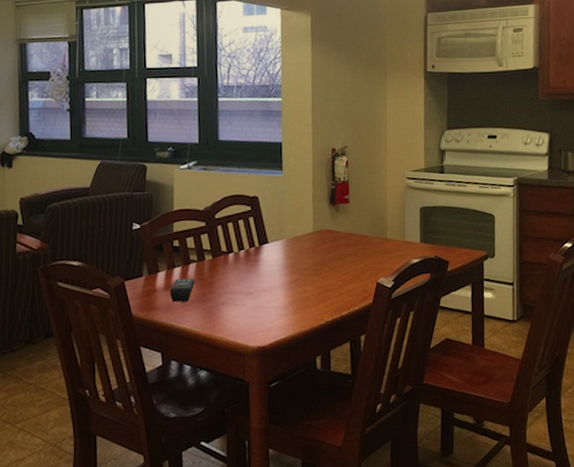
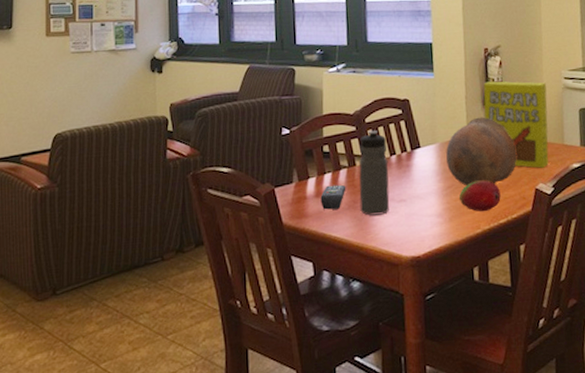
water bottle: none [208,225,237,308] -> present [358,130,390,216]
bowl: none [293,214,360,280] -> present [446,117,517,187]
fruit: none [305,274,344,305] -> present [459,180,501,212]
cereal box: none [330,180,391,263] -> present [483,81,549,168]

